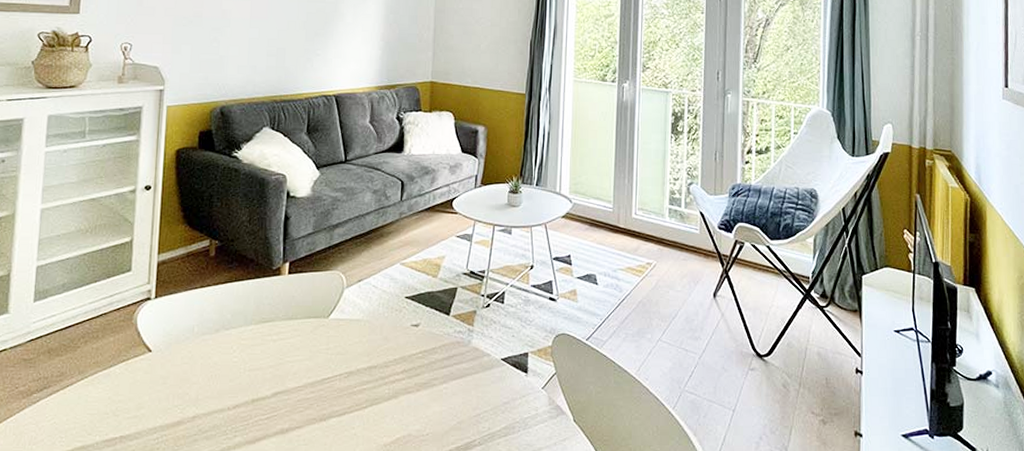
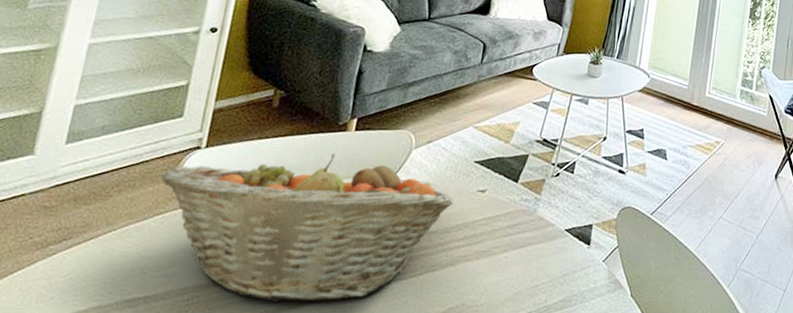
fruit basket: none [120,297,390,438] -> present [161,153,454,302]

